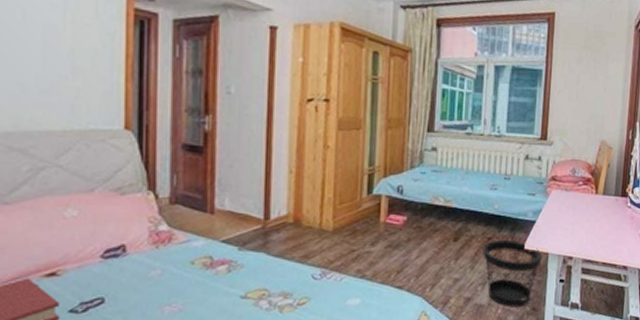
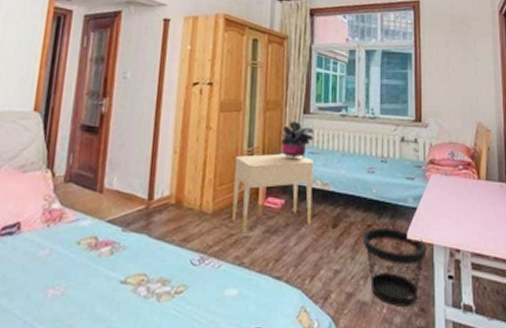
nightstand: none [353,172,437,249] -> present [232,153,313,233]
potted plant: none [404,139,438,178] -> present [281,121,314,160]

